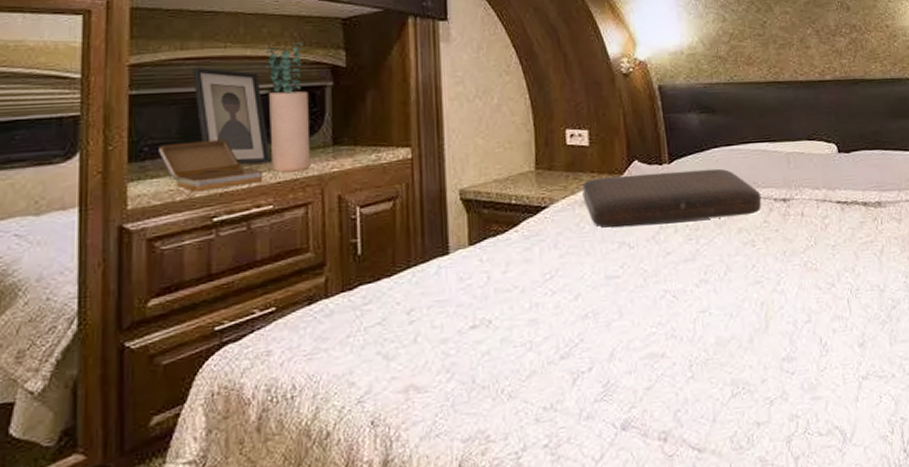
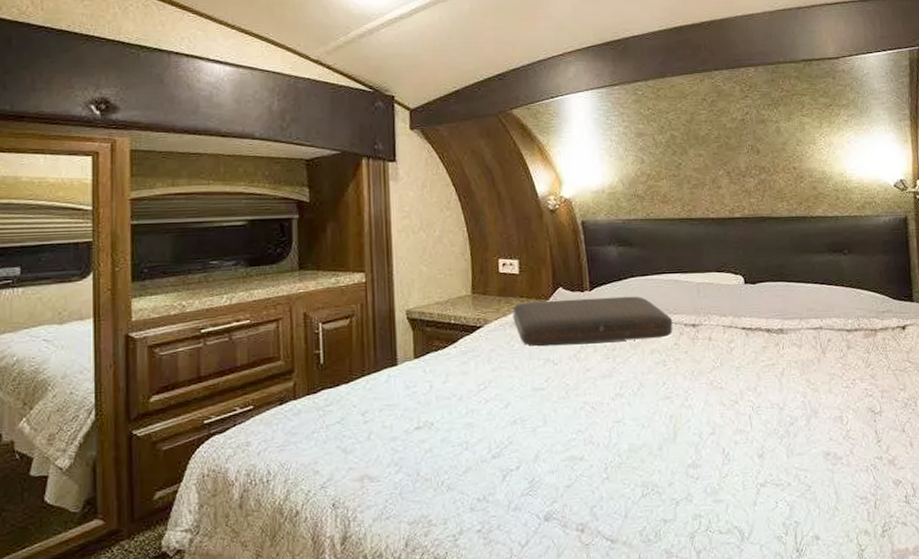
jewelry box: present [159,139,263,193] -> none [156,263,242,308]
picture frame: present [191,66,270,165] -> none [181,200,247,286]
vase: present [266,35,311,174] -> none [242,174,281,294]

